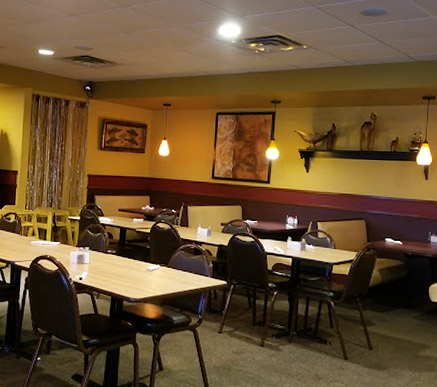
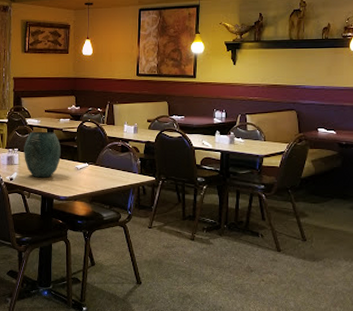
vase: none [95,230,133,279] -> present [24,131,61,178]

